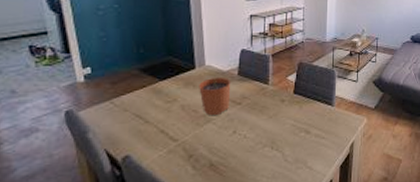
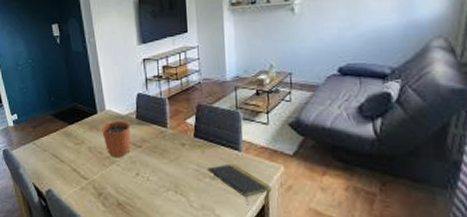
notepad: none [303,117,356,154] -> present [207,163,272,204]

